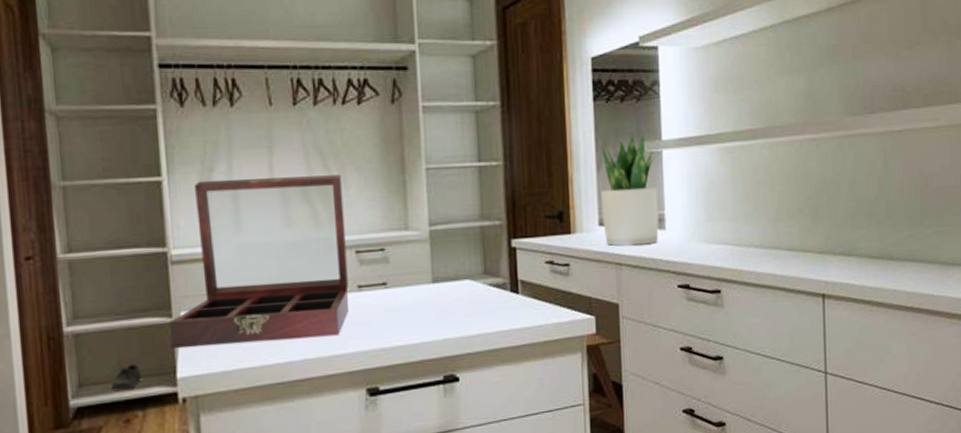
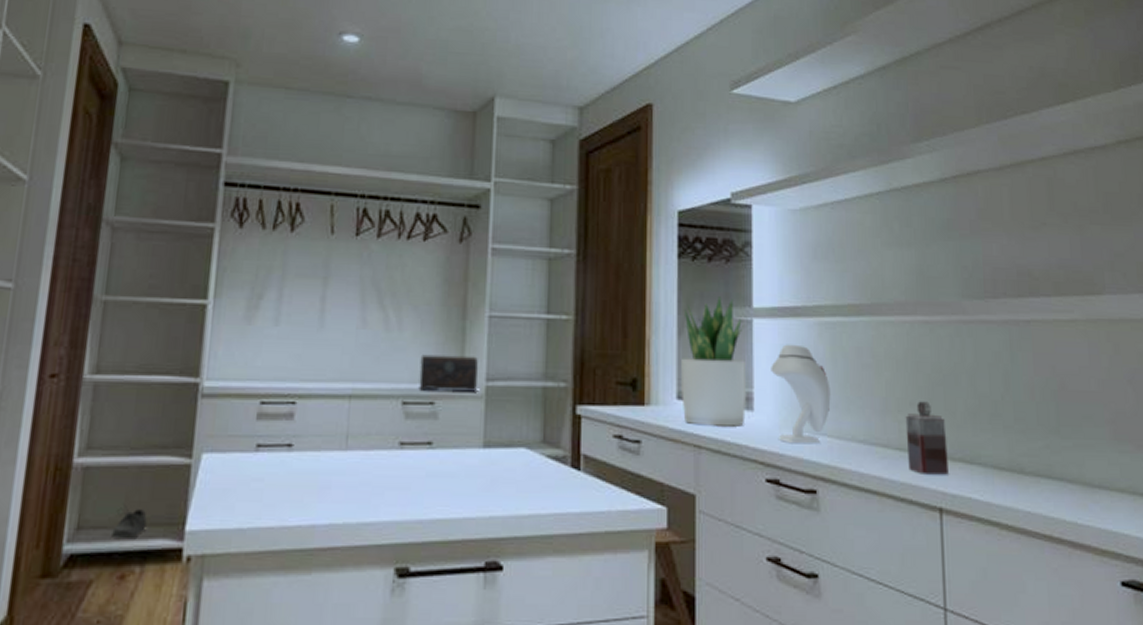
jewelry box: present [169,175,349,349] -> none [184,308,397,499]
decorative box: none [367,205,421,240] -> present [419,354,478,392]
jewelry display stand: none [679,169,732,254] -> present [771,344,831,445]
perfume bottle: none [795,208,830,269] -> present [905,401,949,475]

